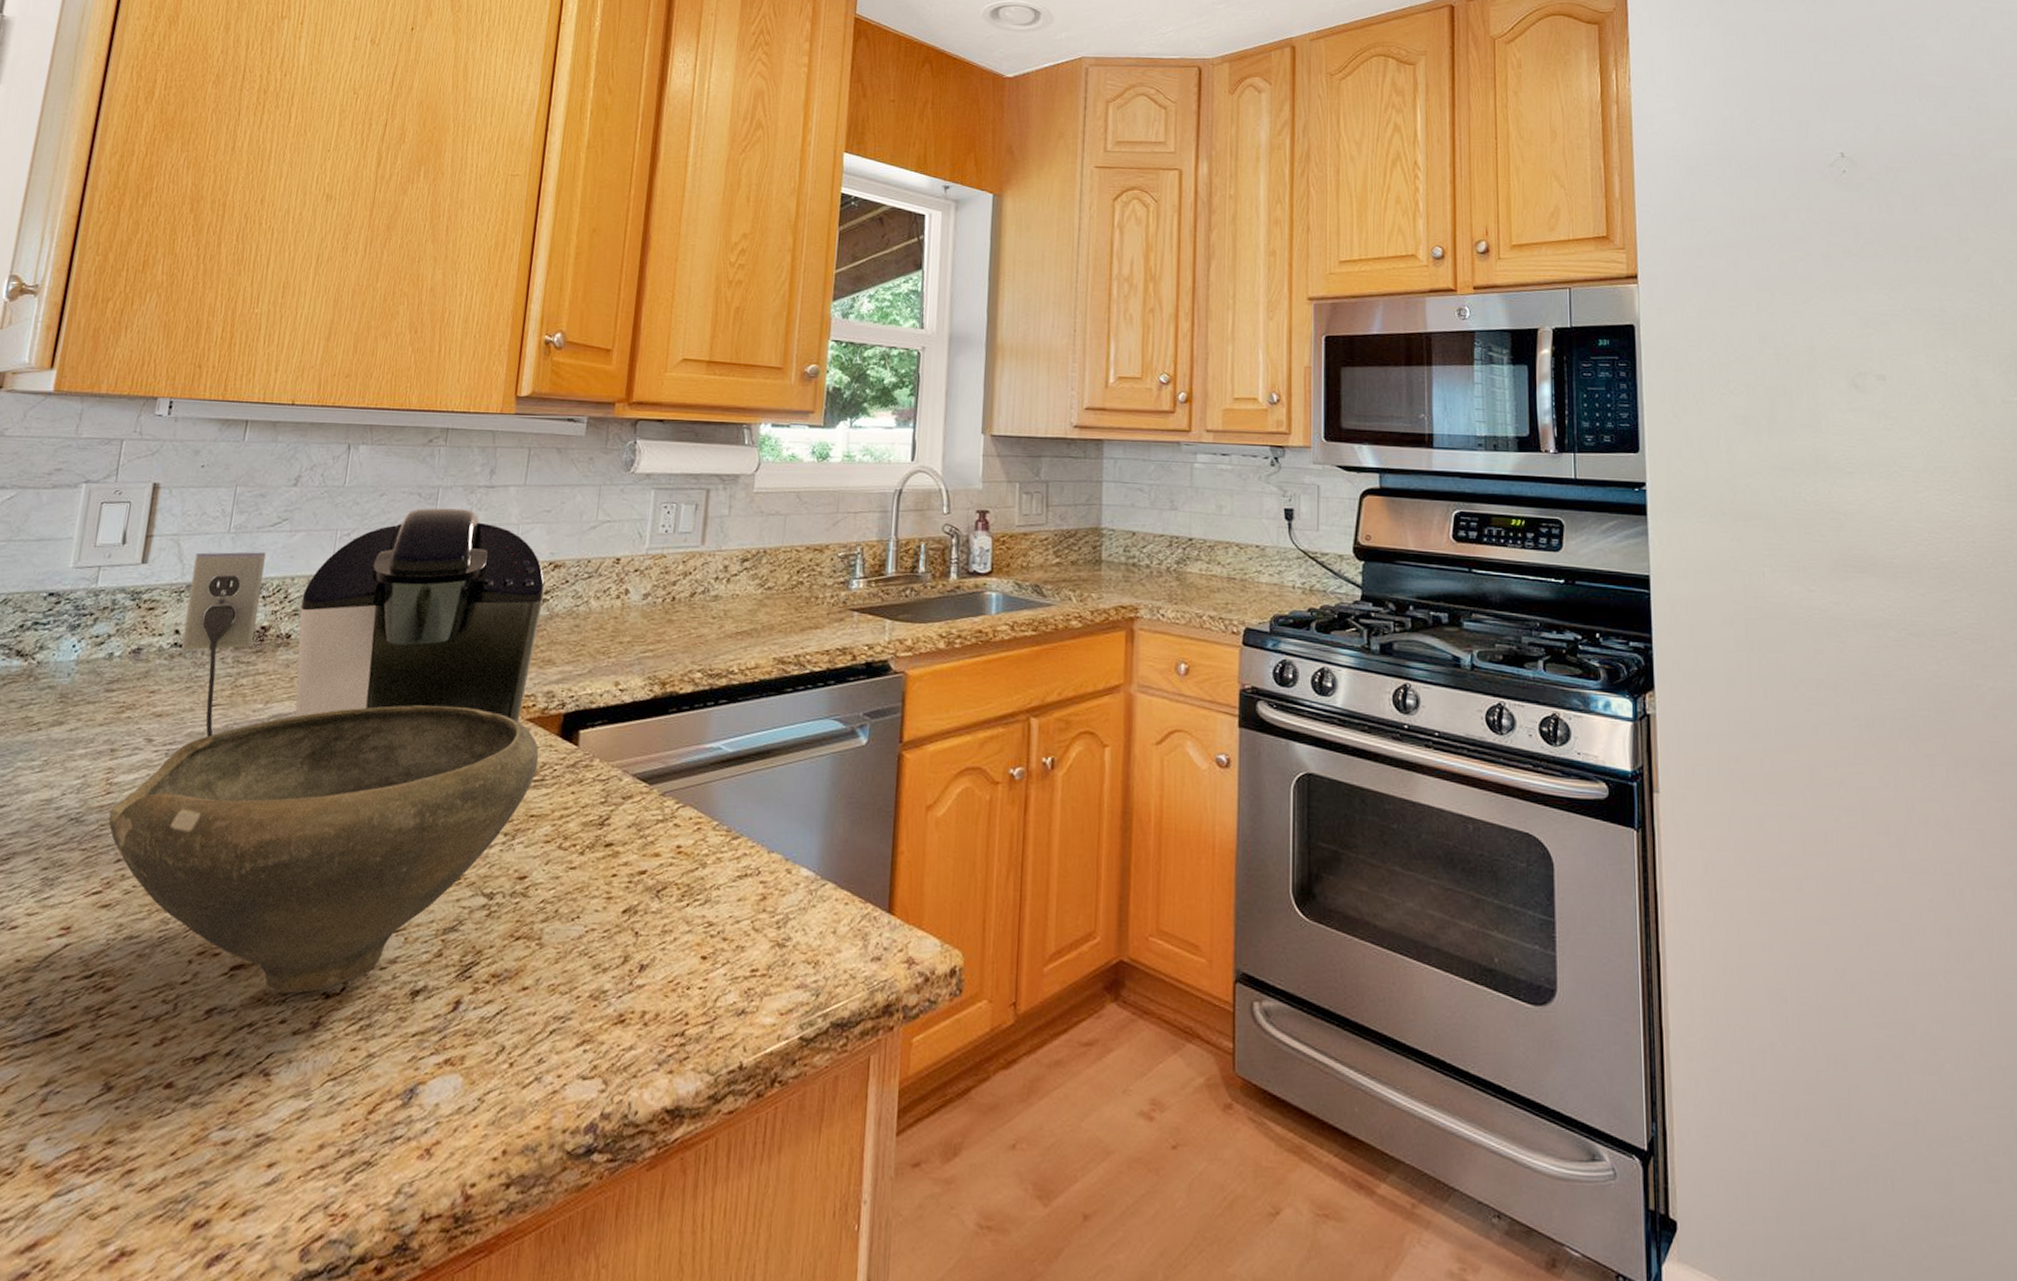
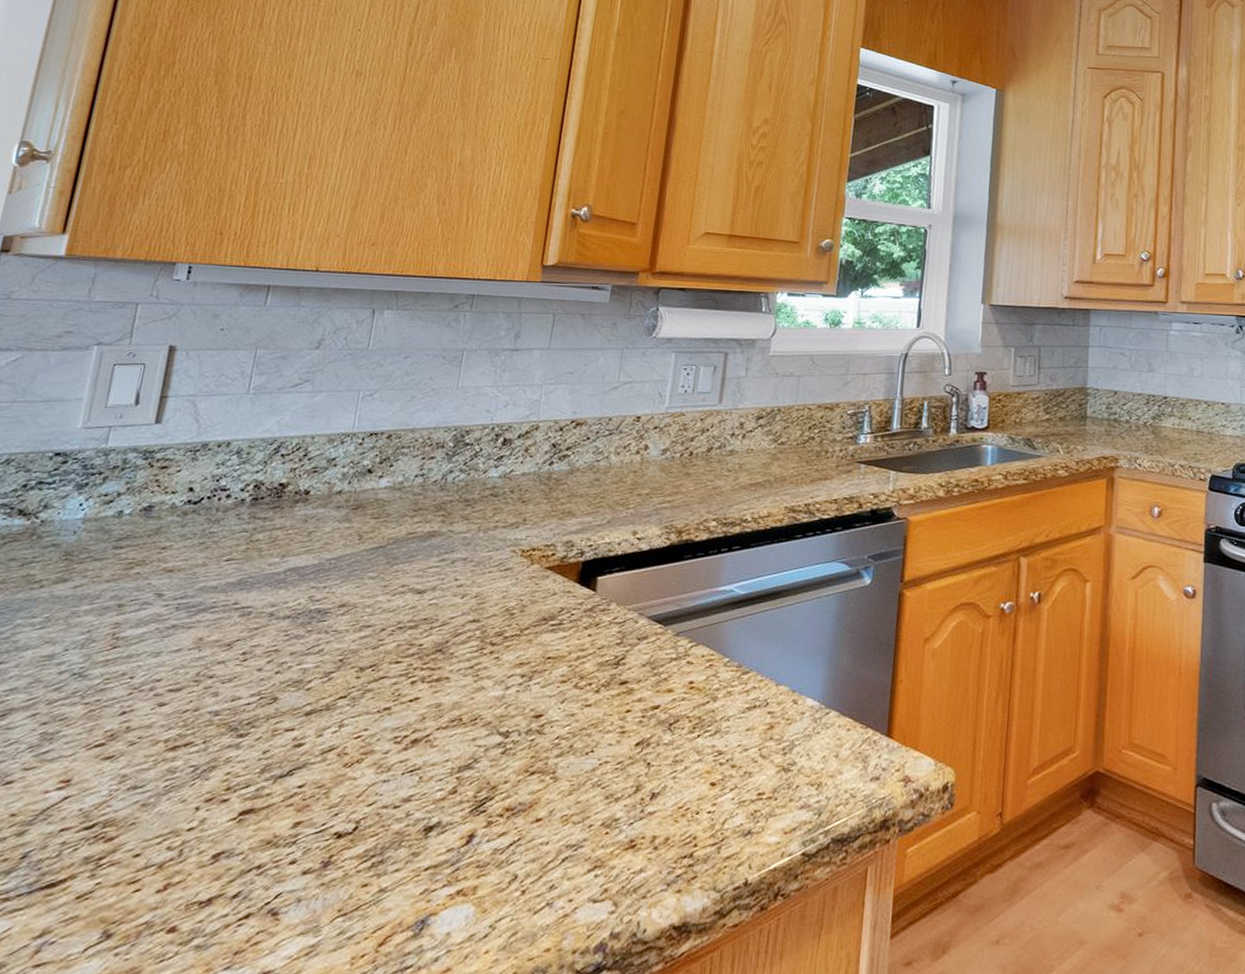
bowl: present [108,705,539,994] -> none [114,555,557,835]
coffee maker: present [180,508,545,737] -> none [194,370,566,591]

